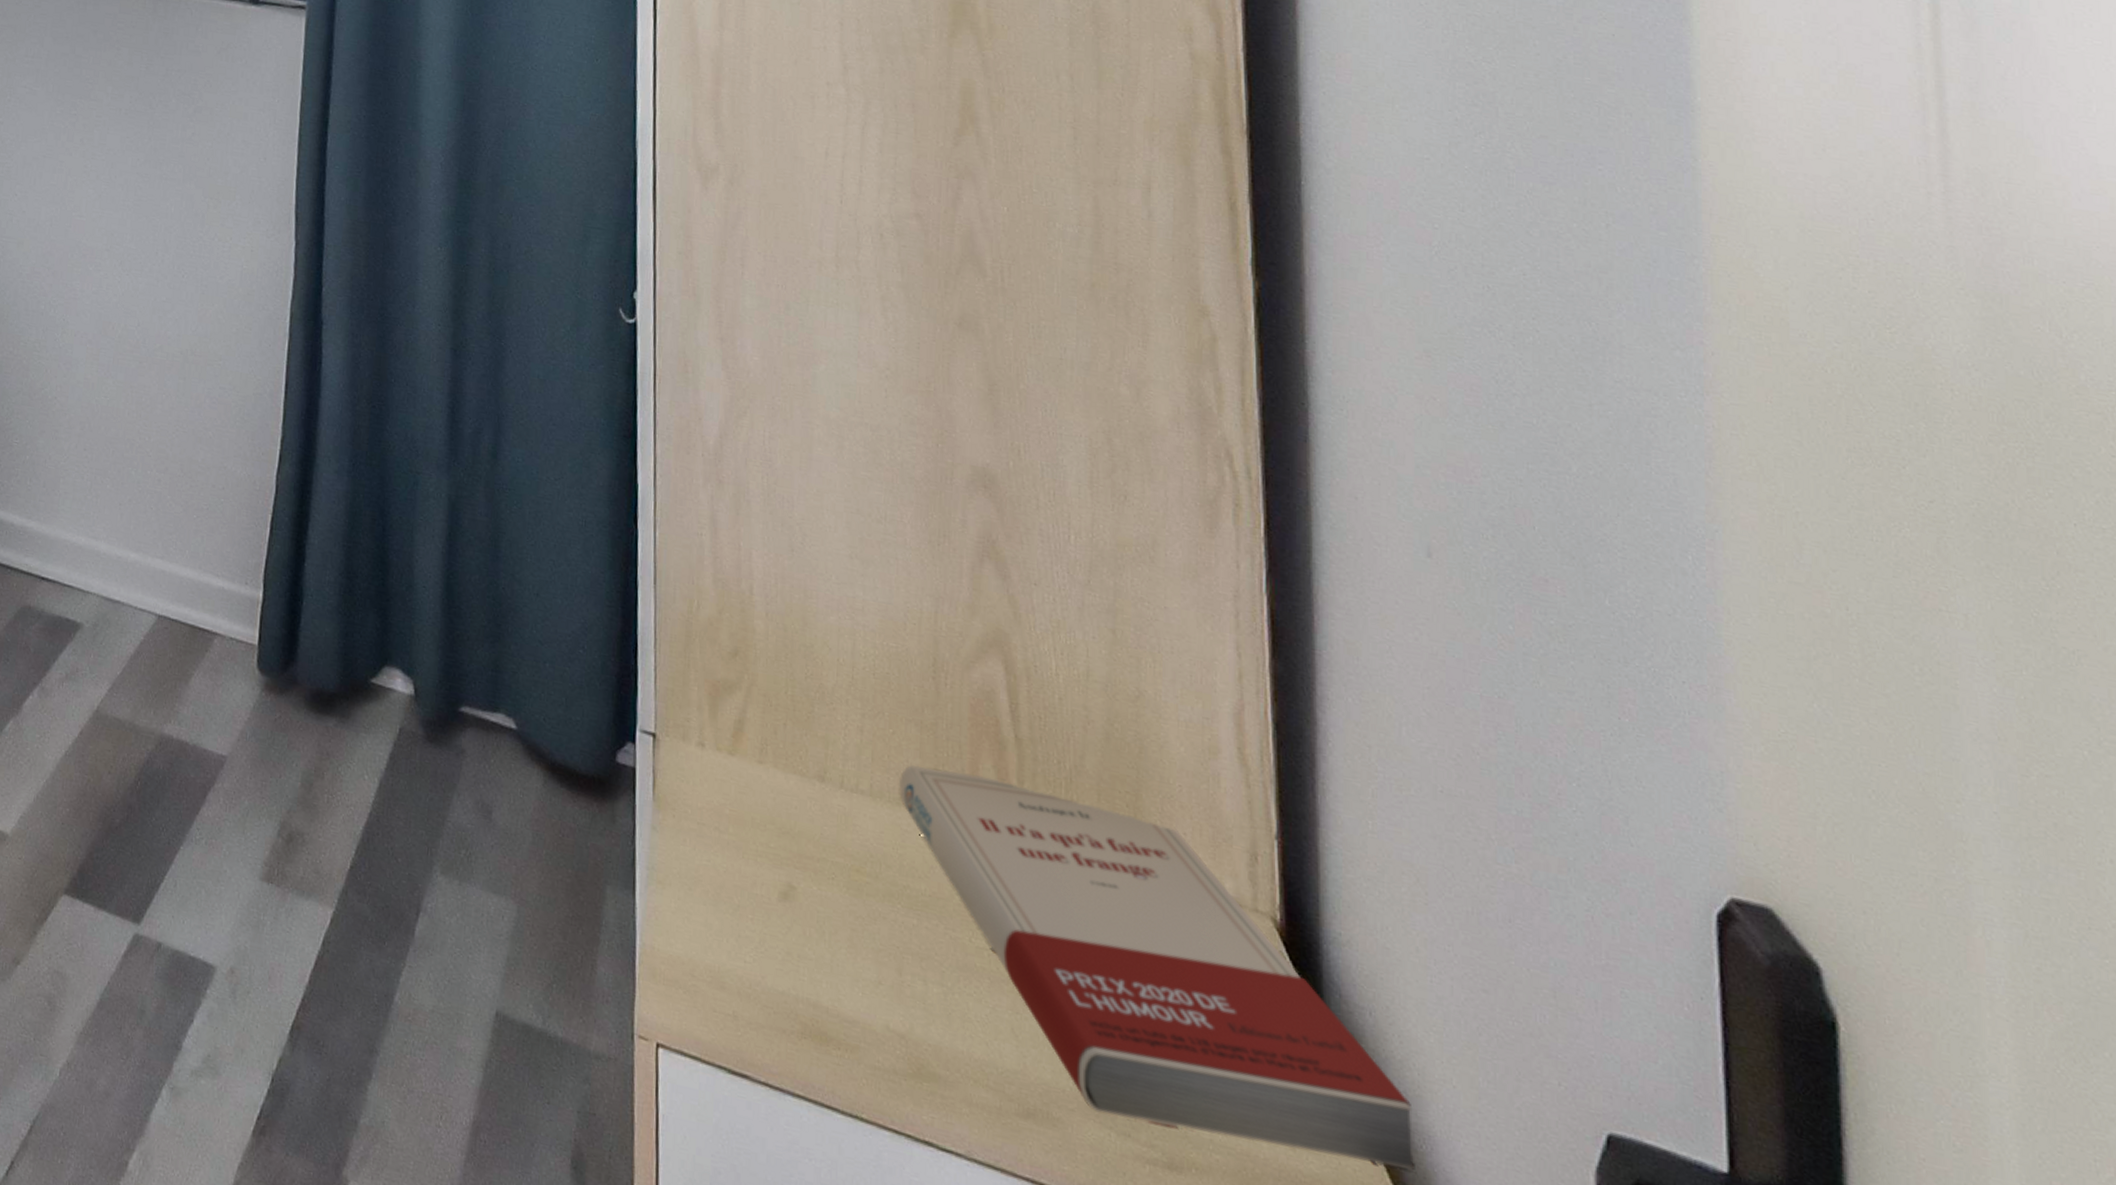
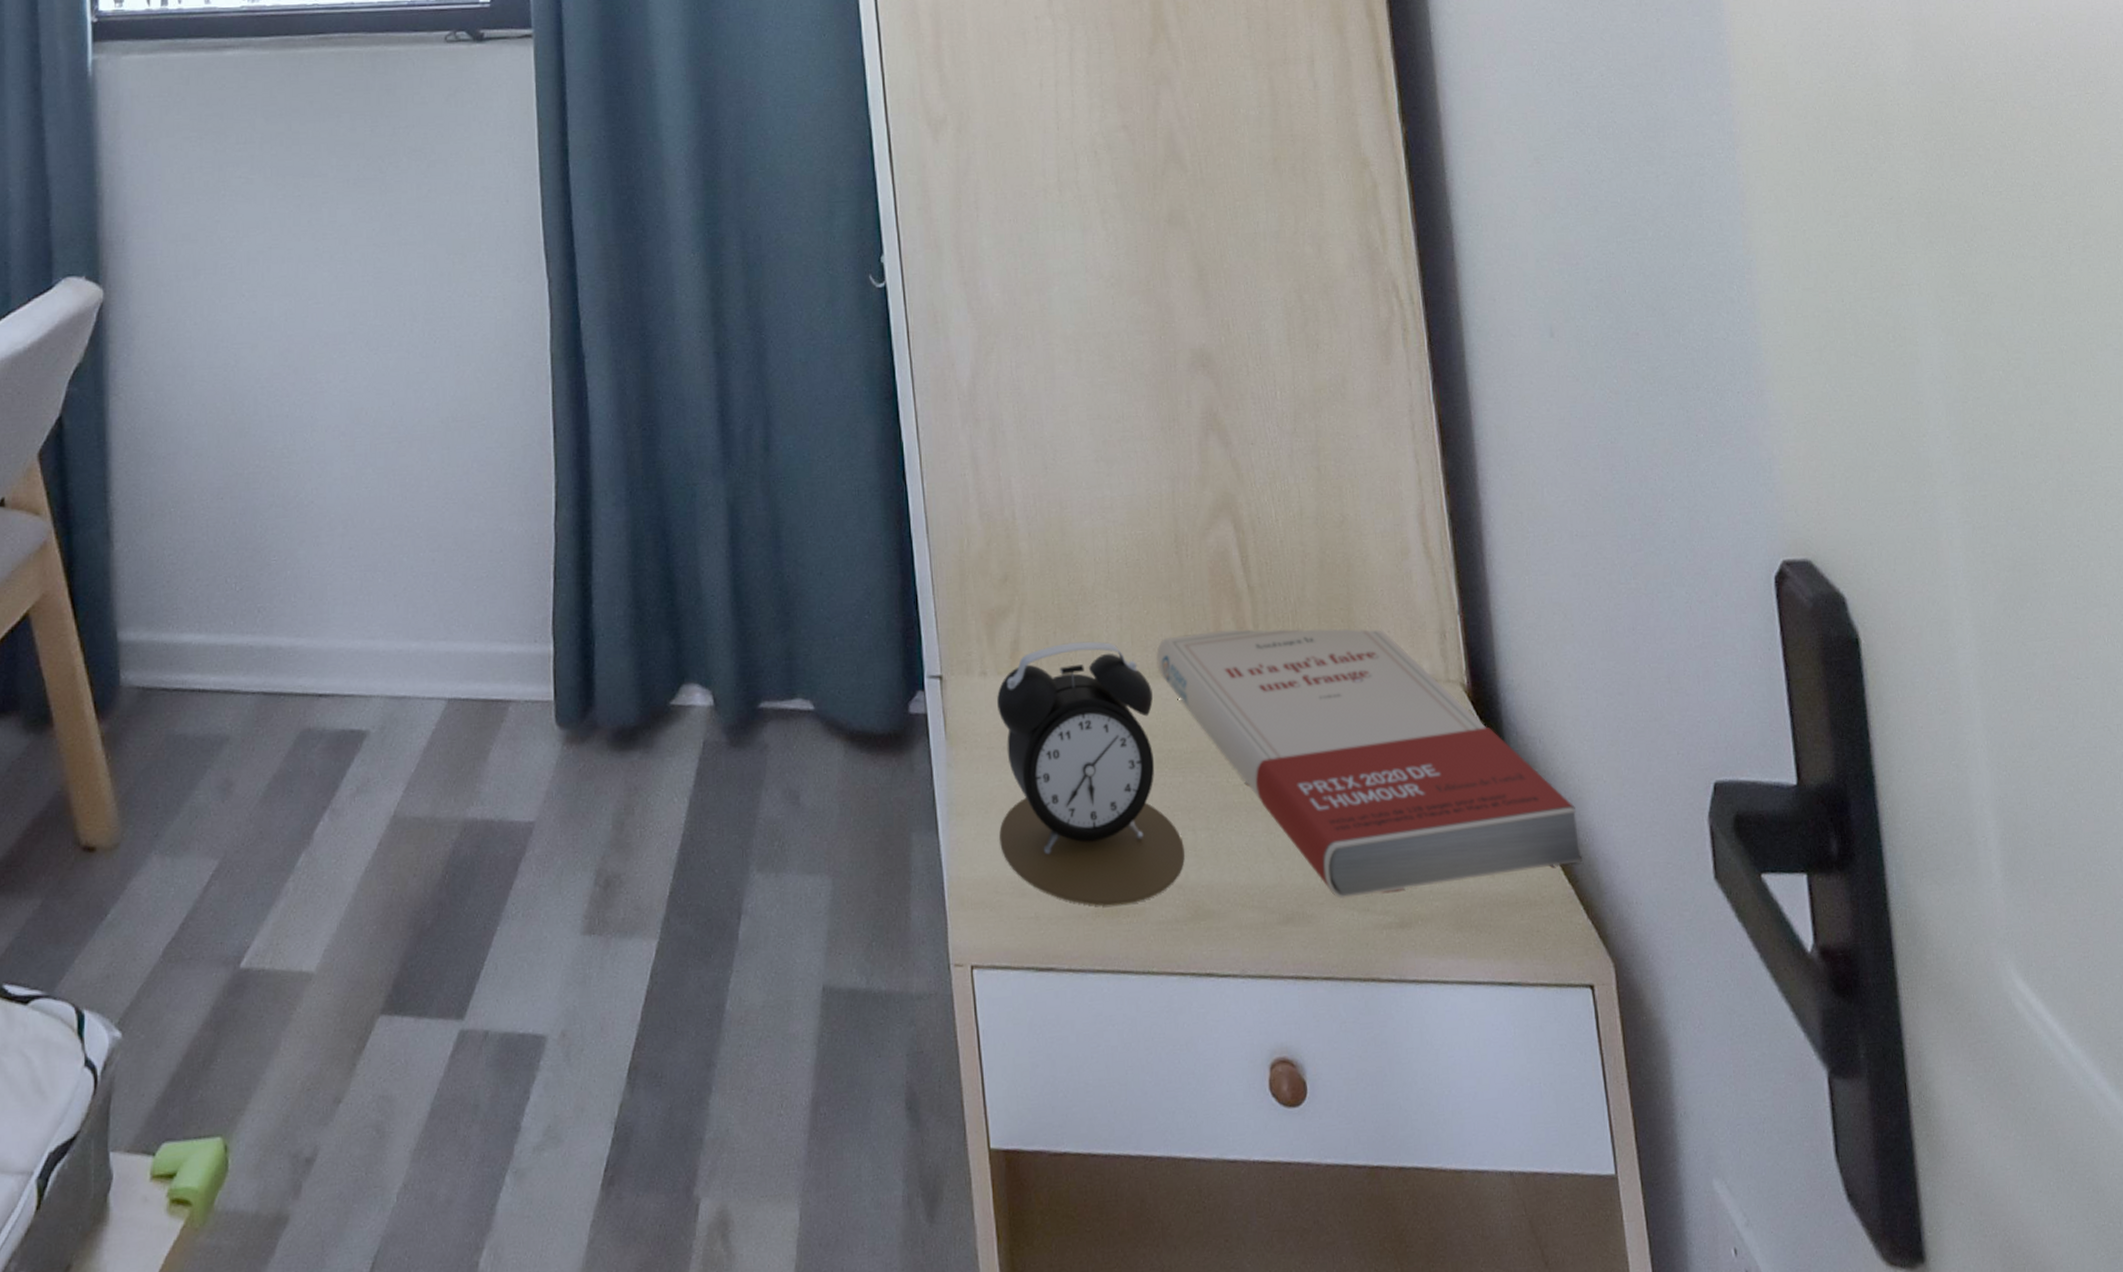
alarm clock: none [701,736,911,1038] -> present [997,641,1185,906]

